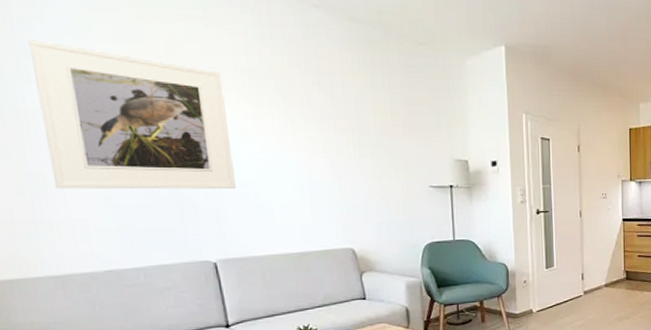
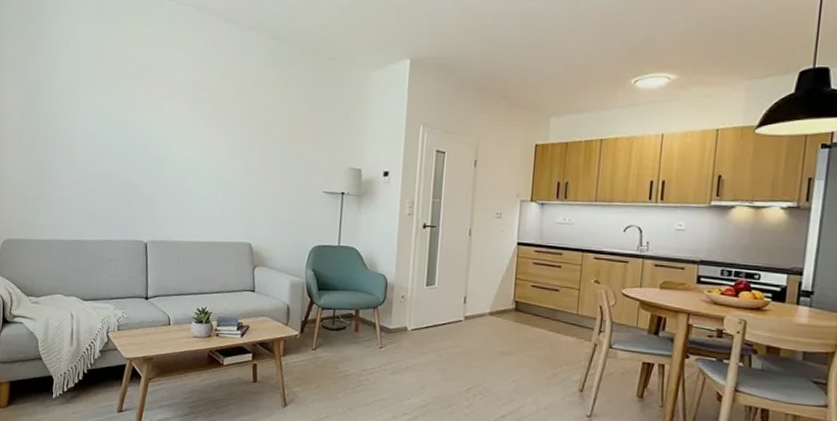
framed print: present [28,39,236,190] -> none [55,62,174,182]

